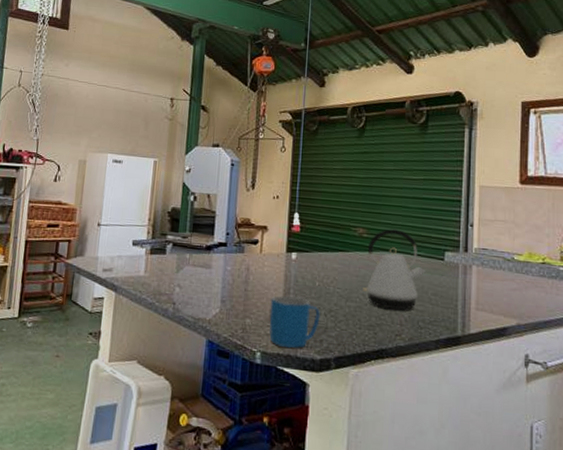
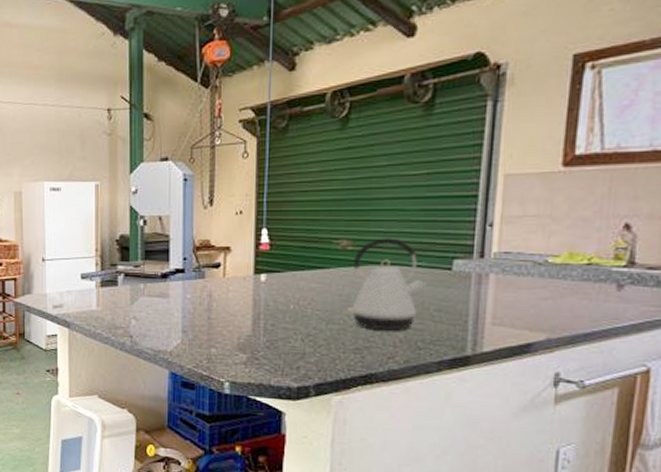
mug: present [269,295,320,349] -> none [237,322,296,377]

